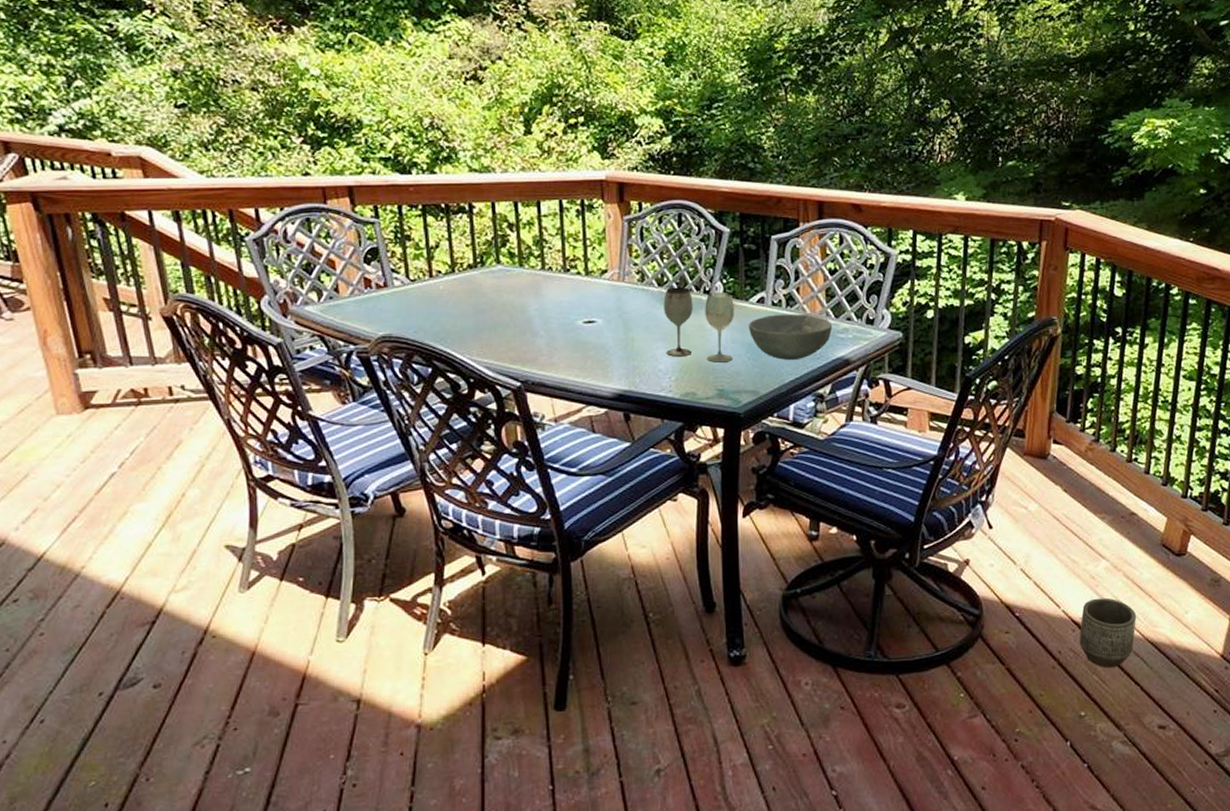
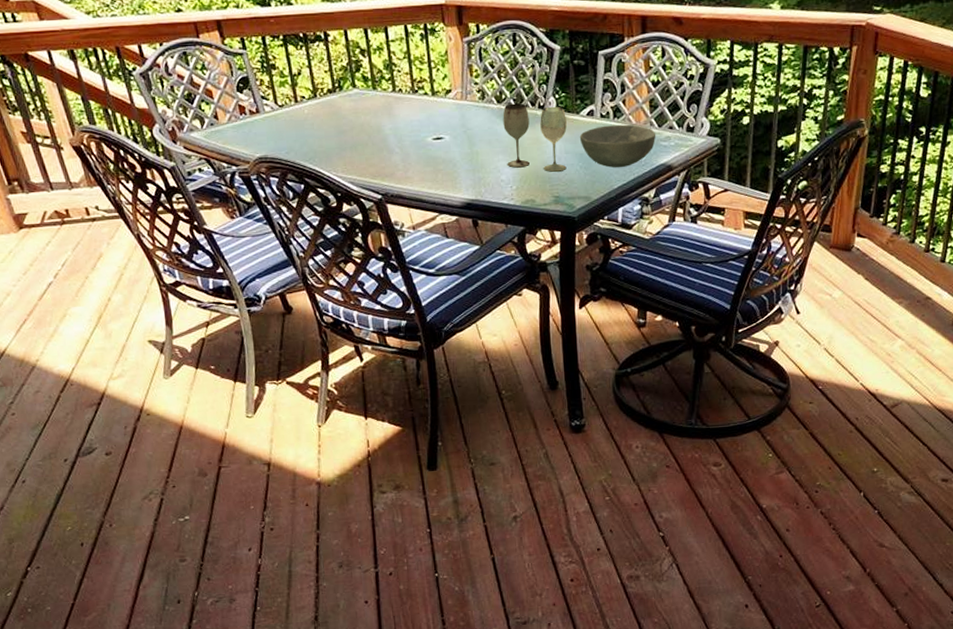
planter: present [1079,597,1137,668] -> none [874,372,927,432]

